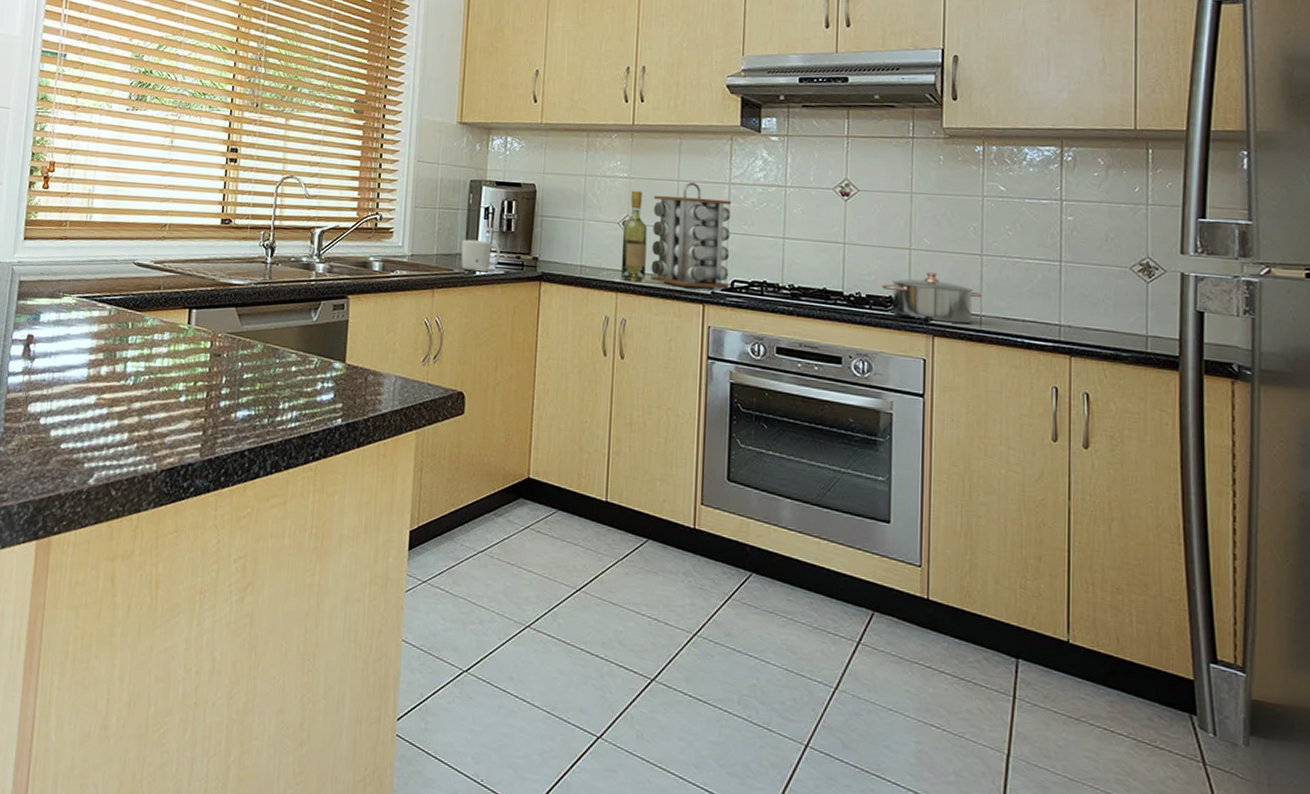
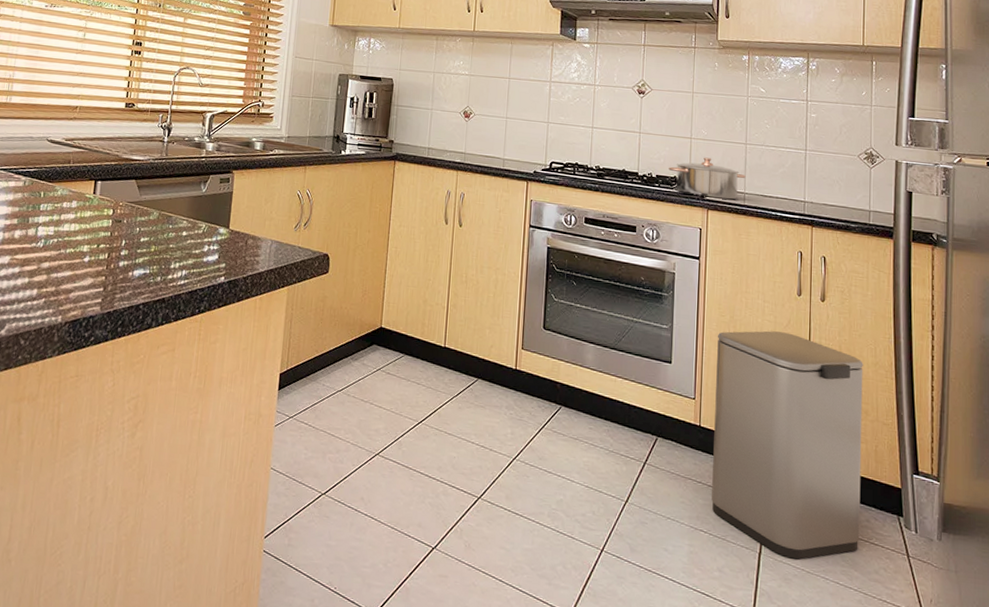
mug: present [460,239,501,272] -> none [329,124,363,152]
bottle: present [620,190,648,283] -> none [460,85,484,163]
spice rack: present [650,182,732,290] -> none [485,80,552,170]
pedal bin: none [945,484,1141,764] -> present [712,330,863,560]

